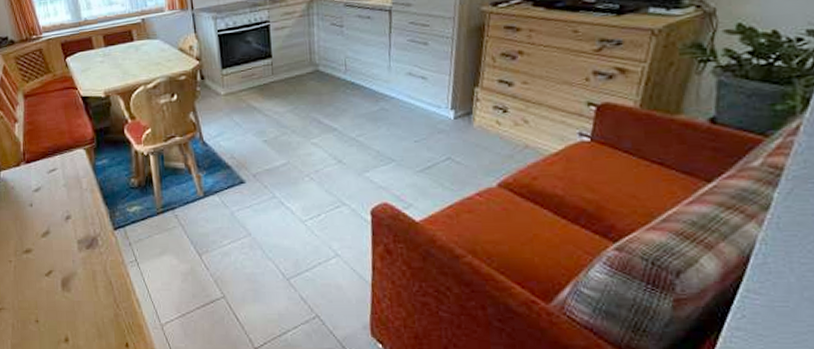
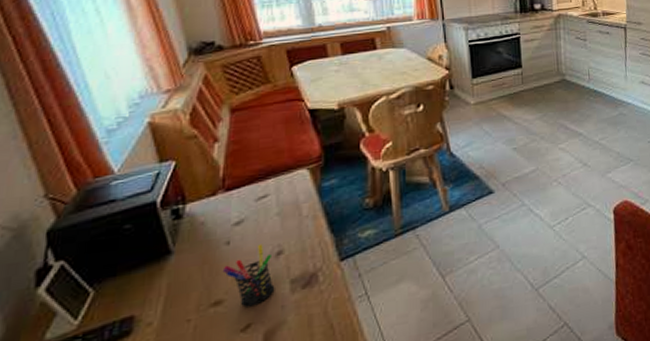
pen holder: none [29,208,67,258] -> present [222,243,275,308]

